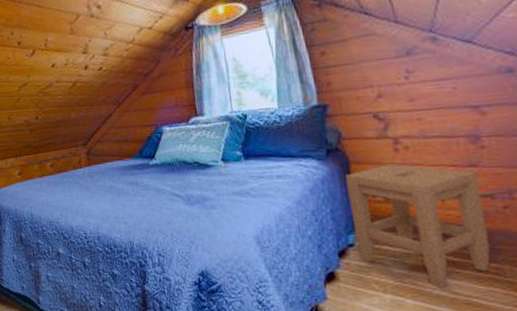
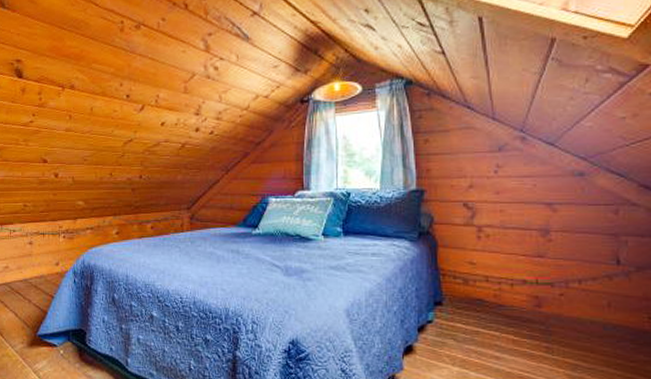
stool: present [345,164,491,289] -> none [433,250,544,364]

